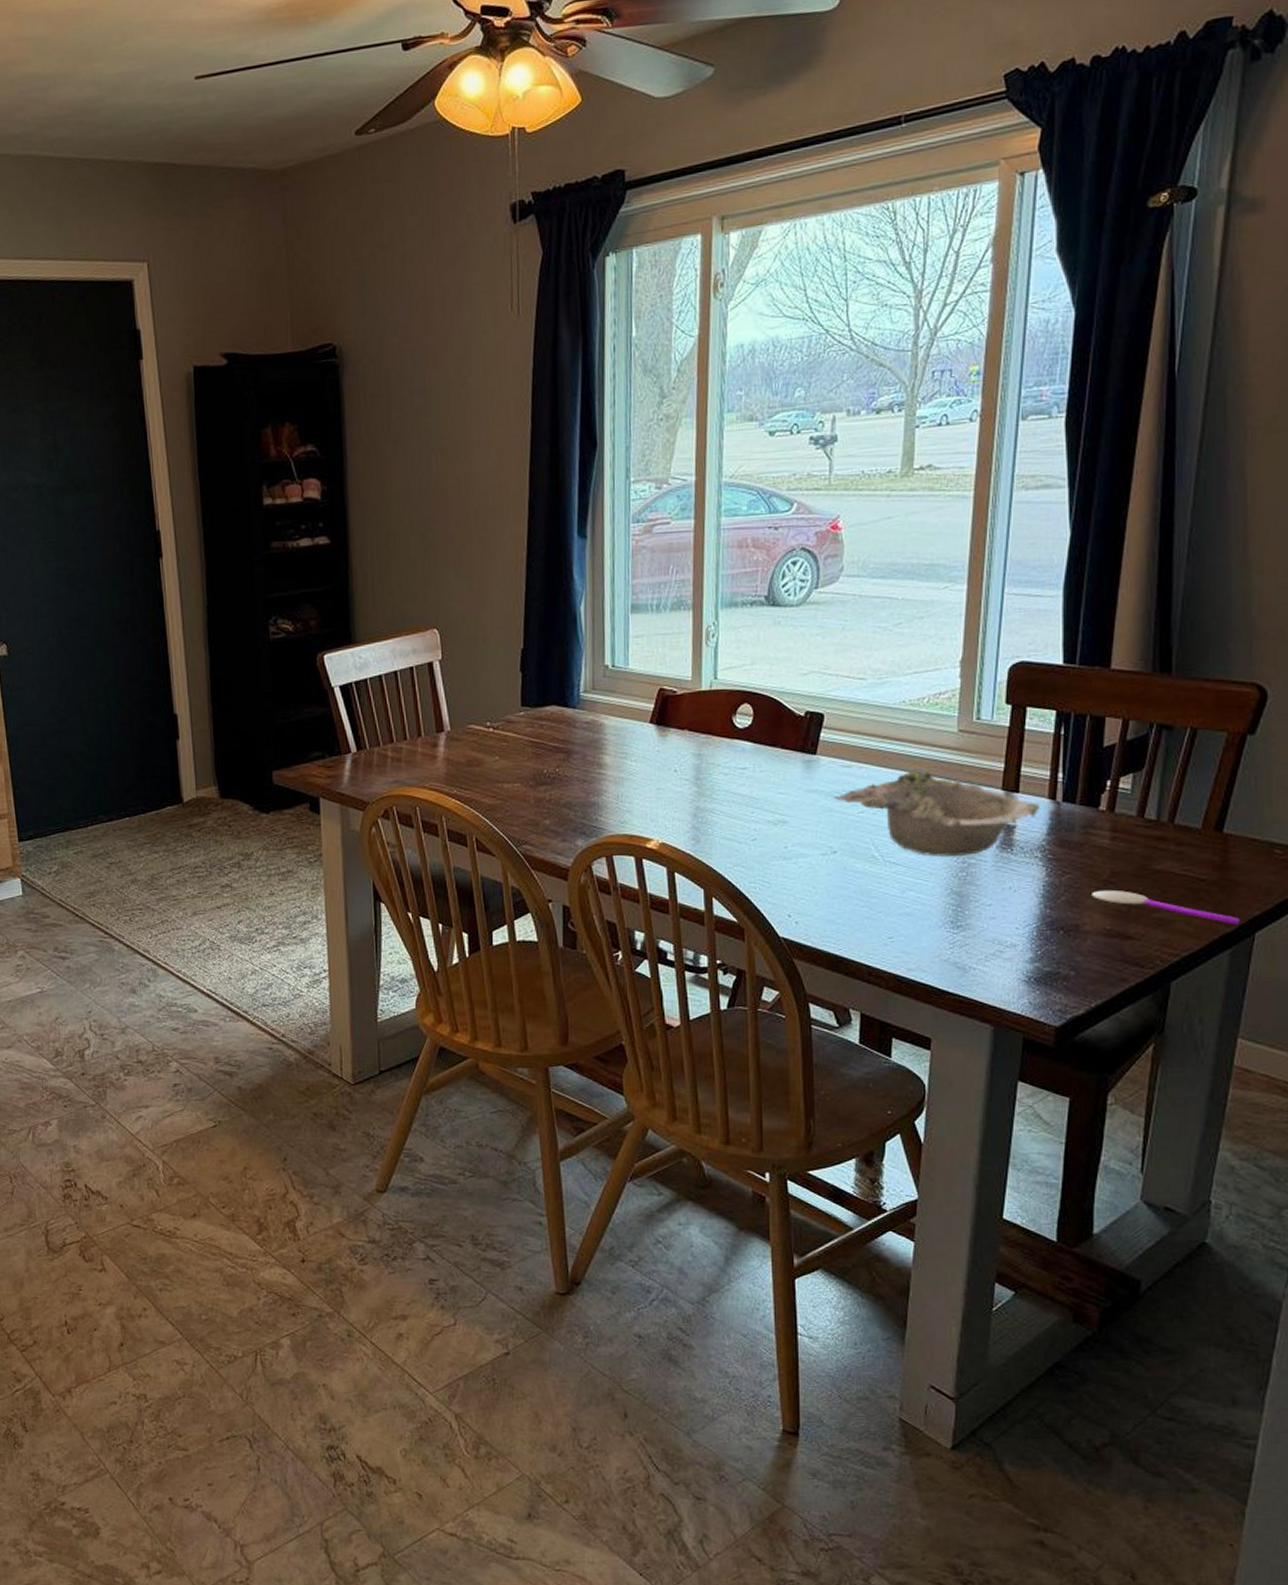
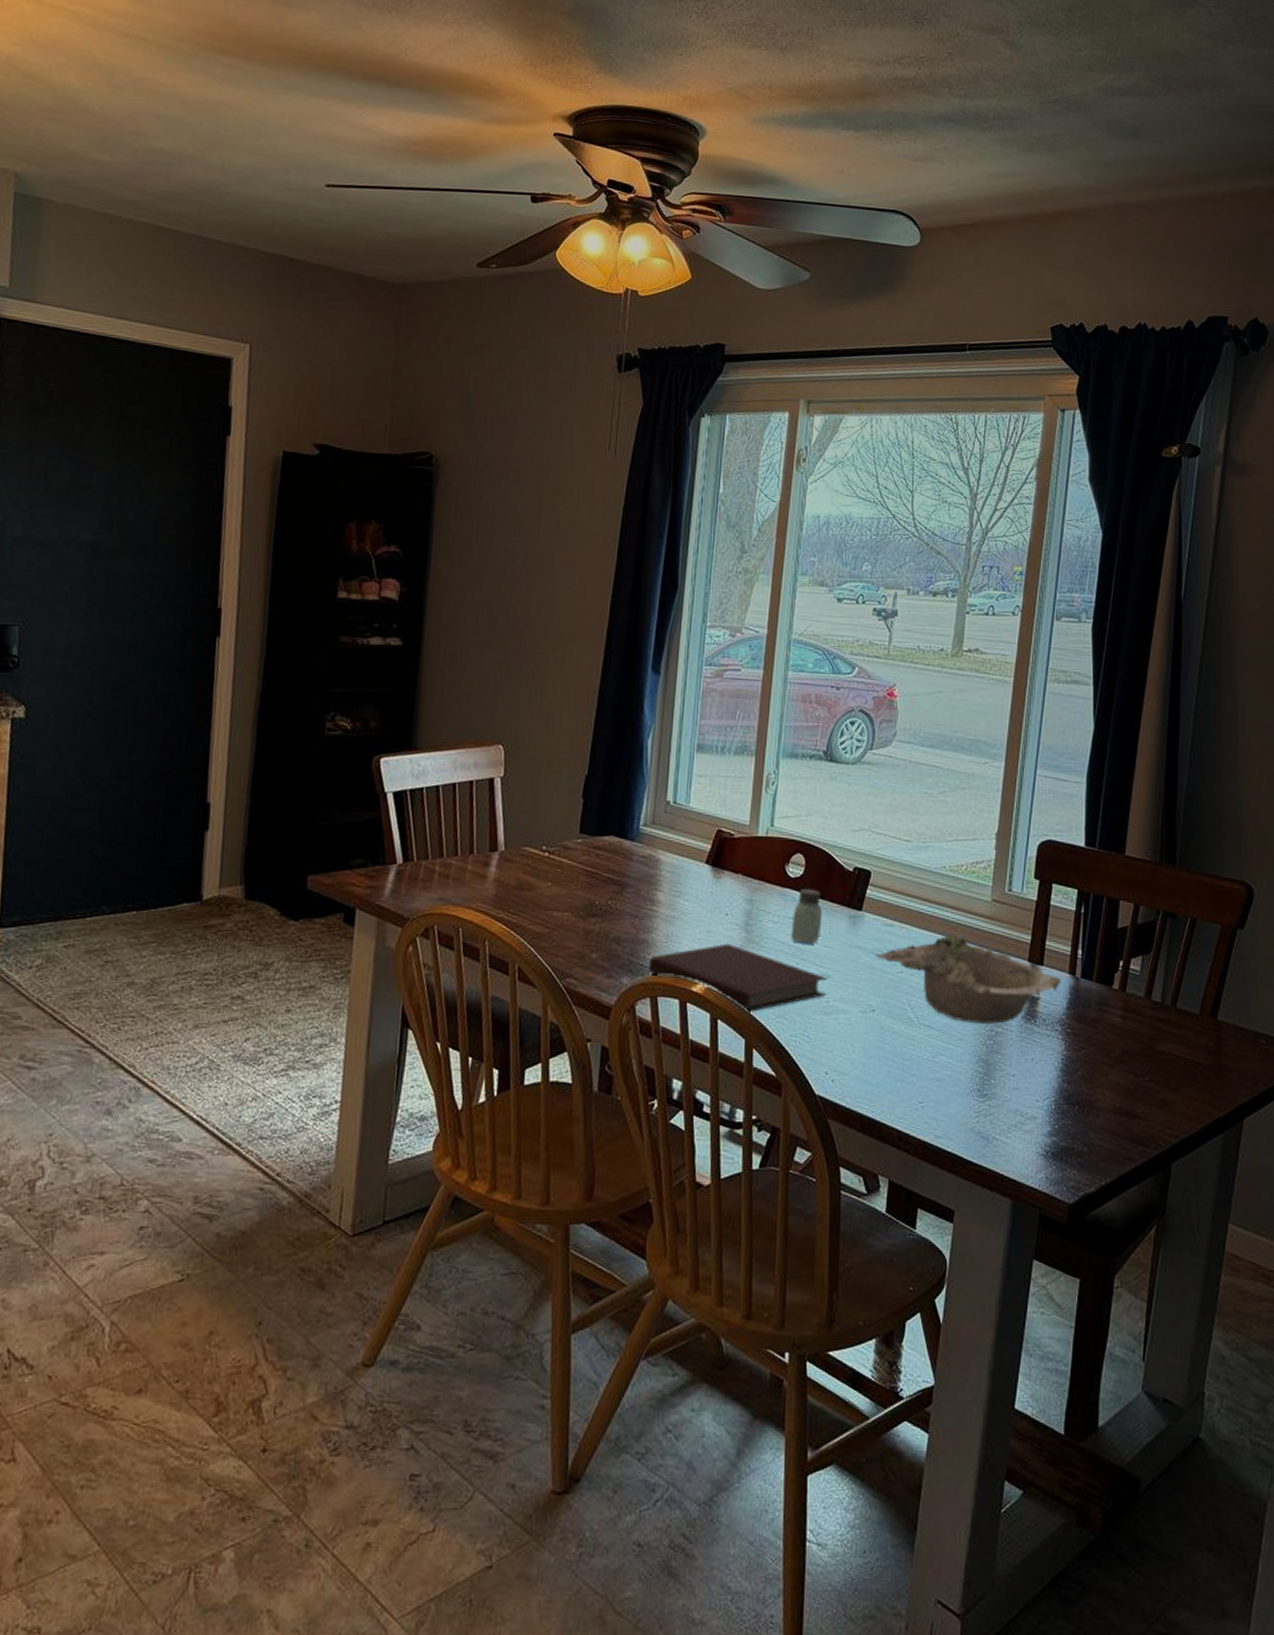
notebook: none [602,799,784,863] -> present [649,943,827,1012]
saltshaker: none [743,737,775,793] -> present [790,888,823,944]
spoon: present [1092,889,1240,925] -> none [1104,1067,1231,1110]

